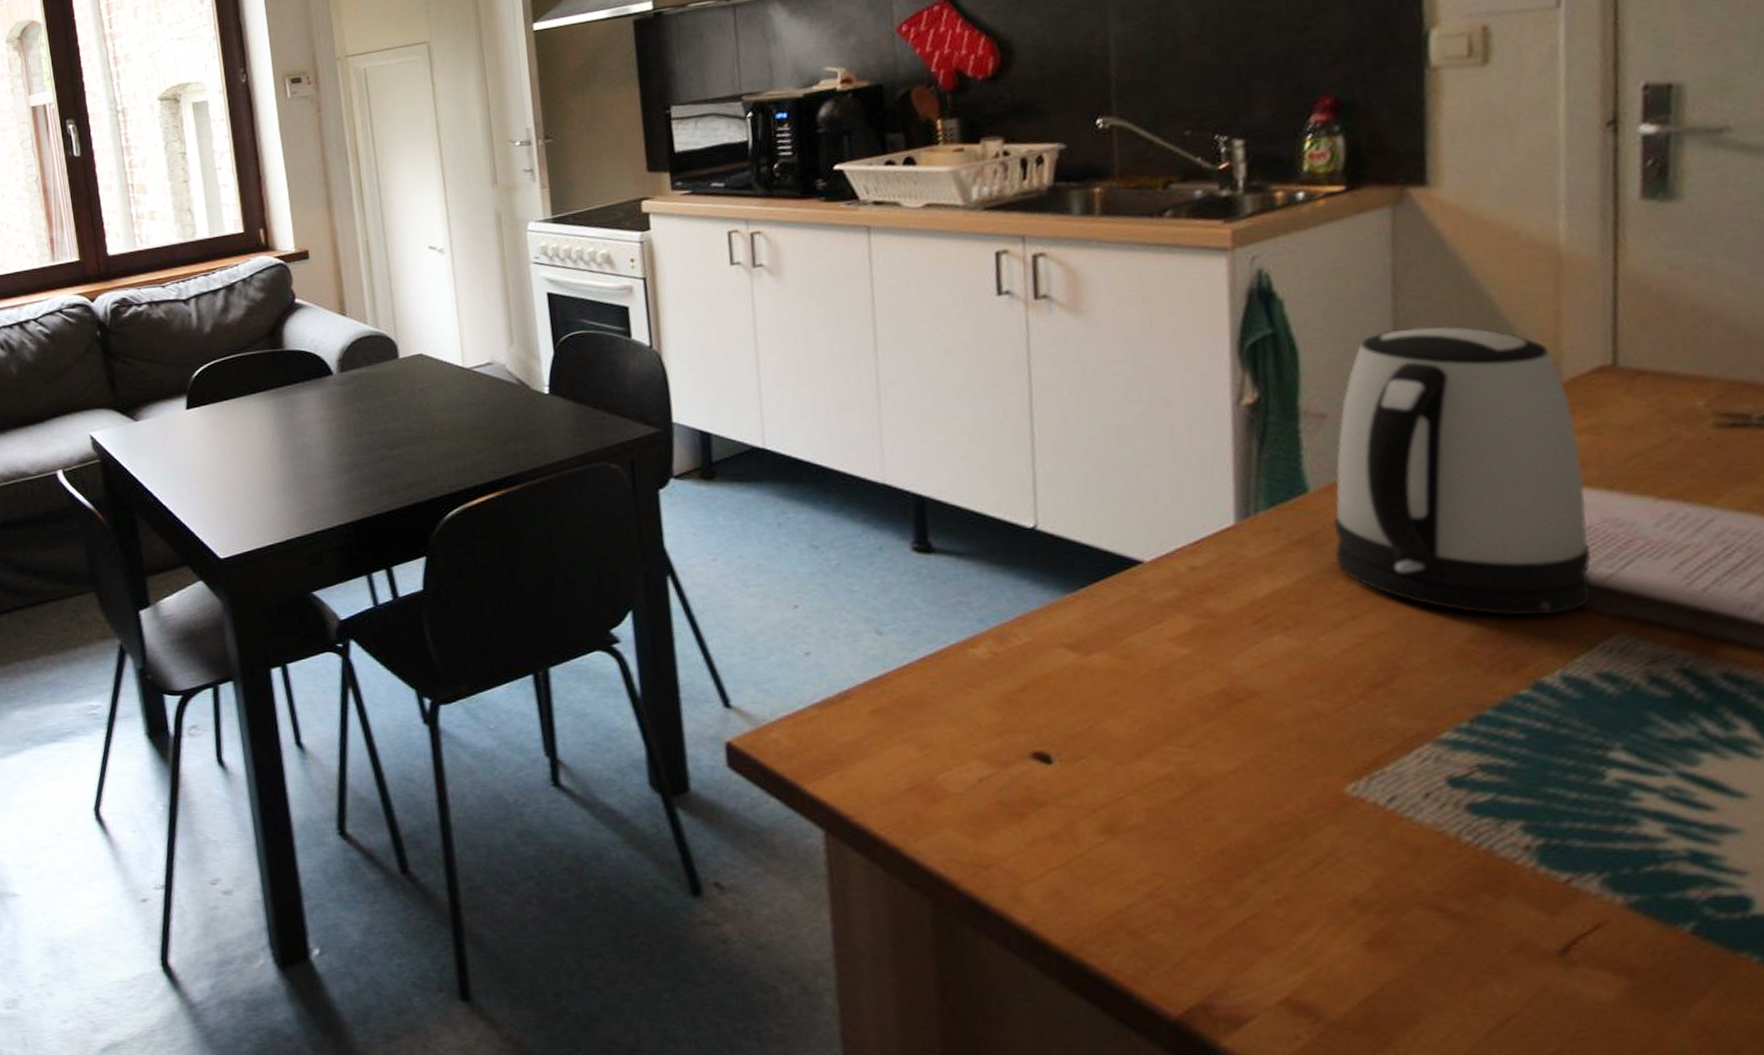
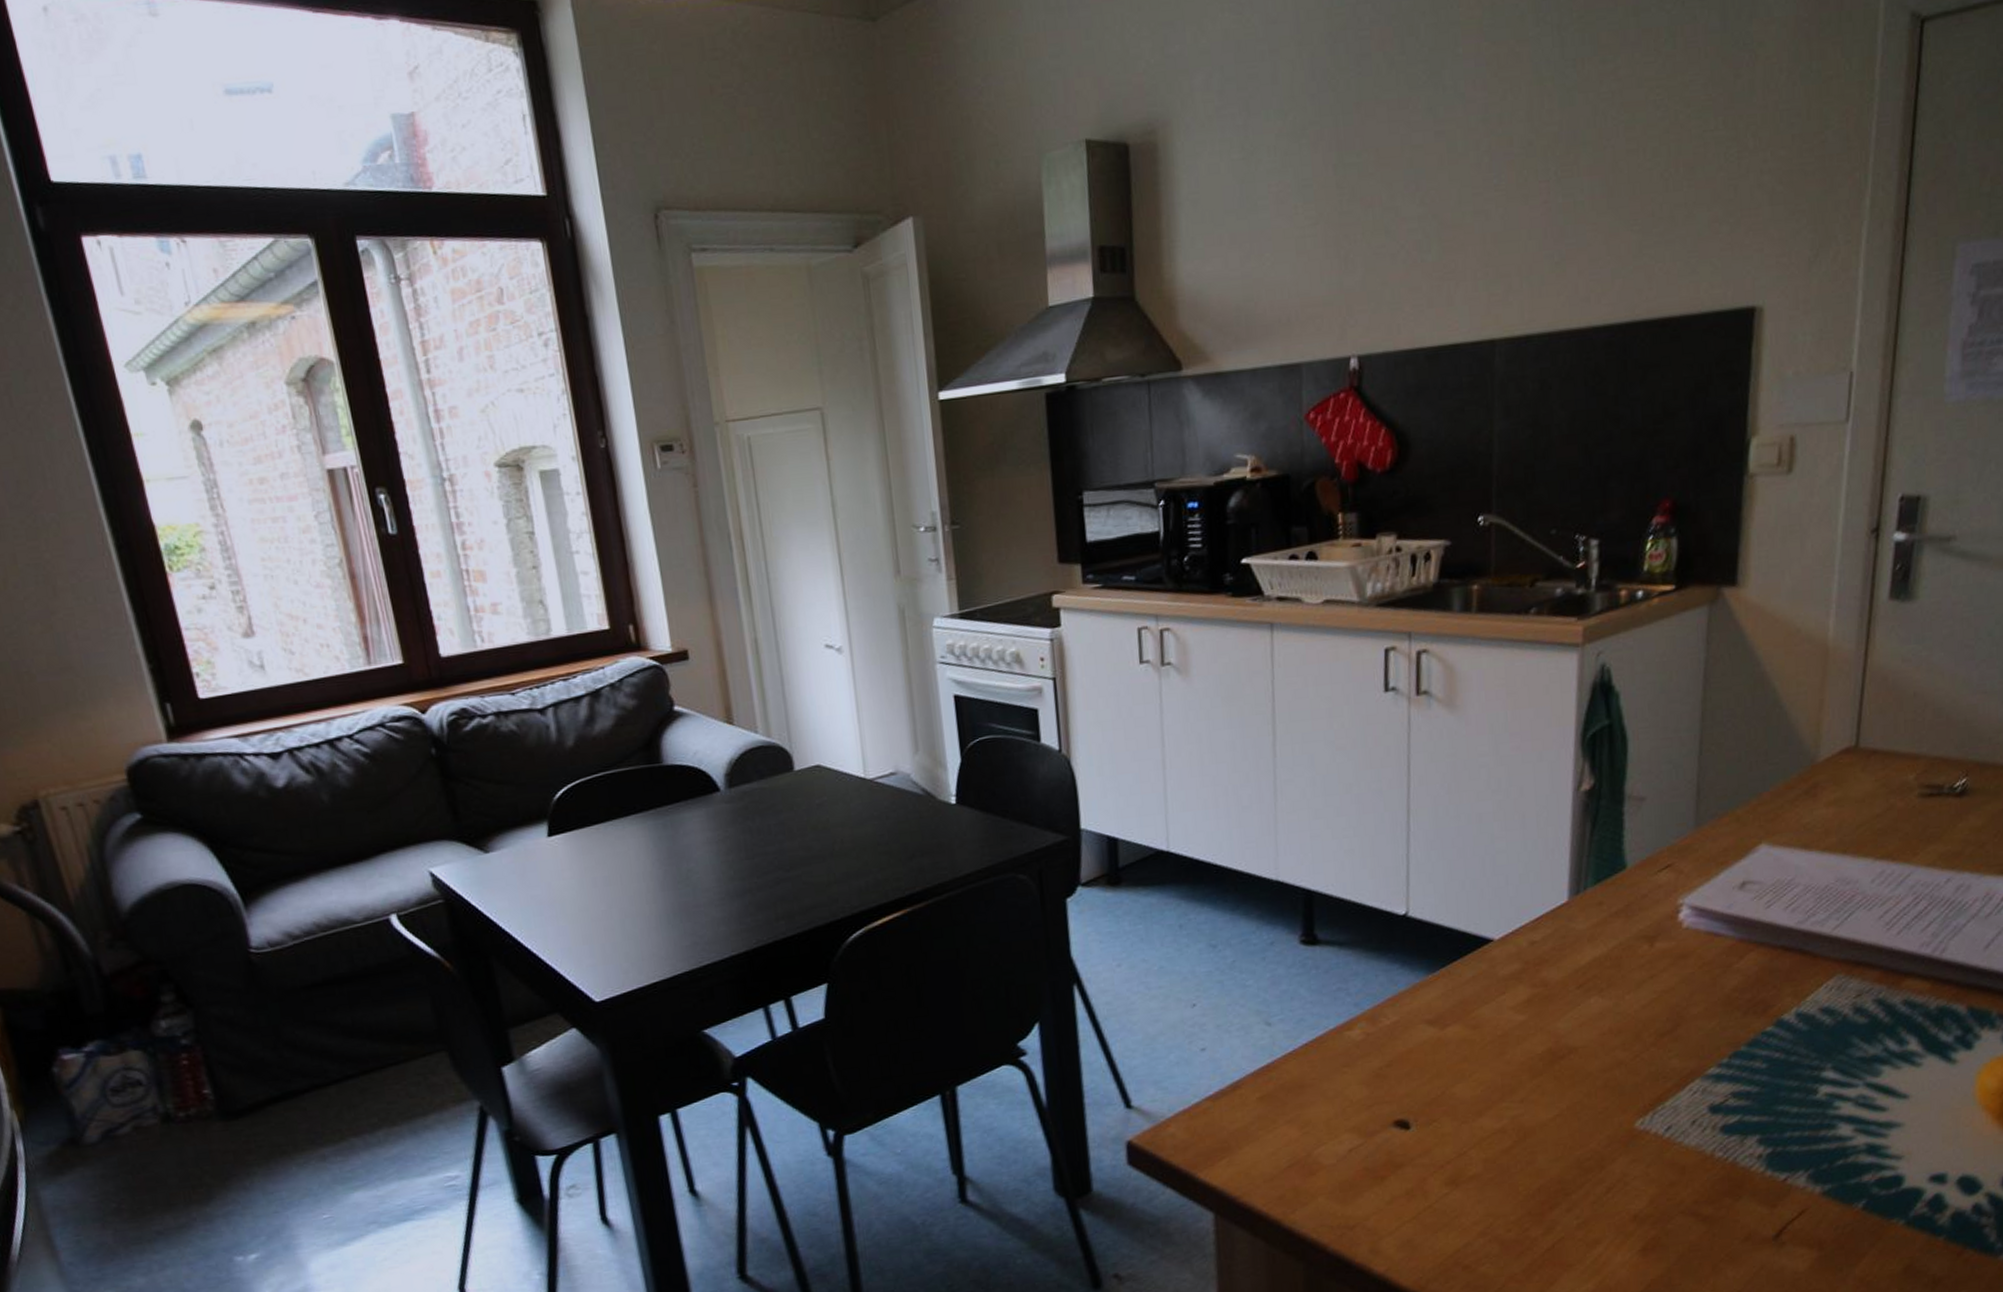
kettle: present [1334,326,1593,616] -> none [1642,714,1827,966]

